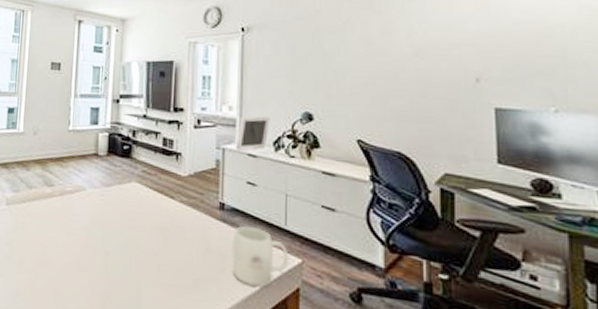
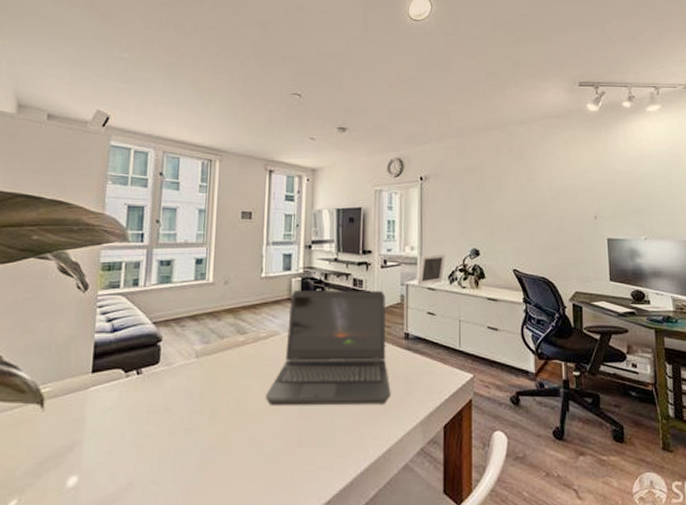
laptop computer: none [71,146,202,279] -> present [266,290,391,405]
mug: present [232,225,289,287] -> none [416,351,463,404]

